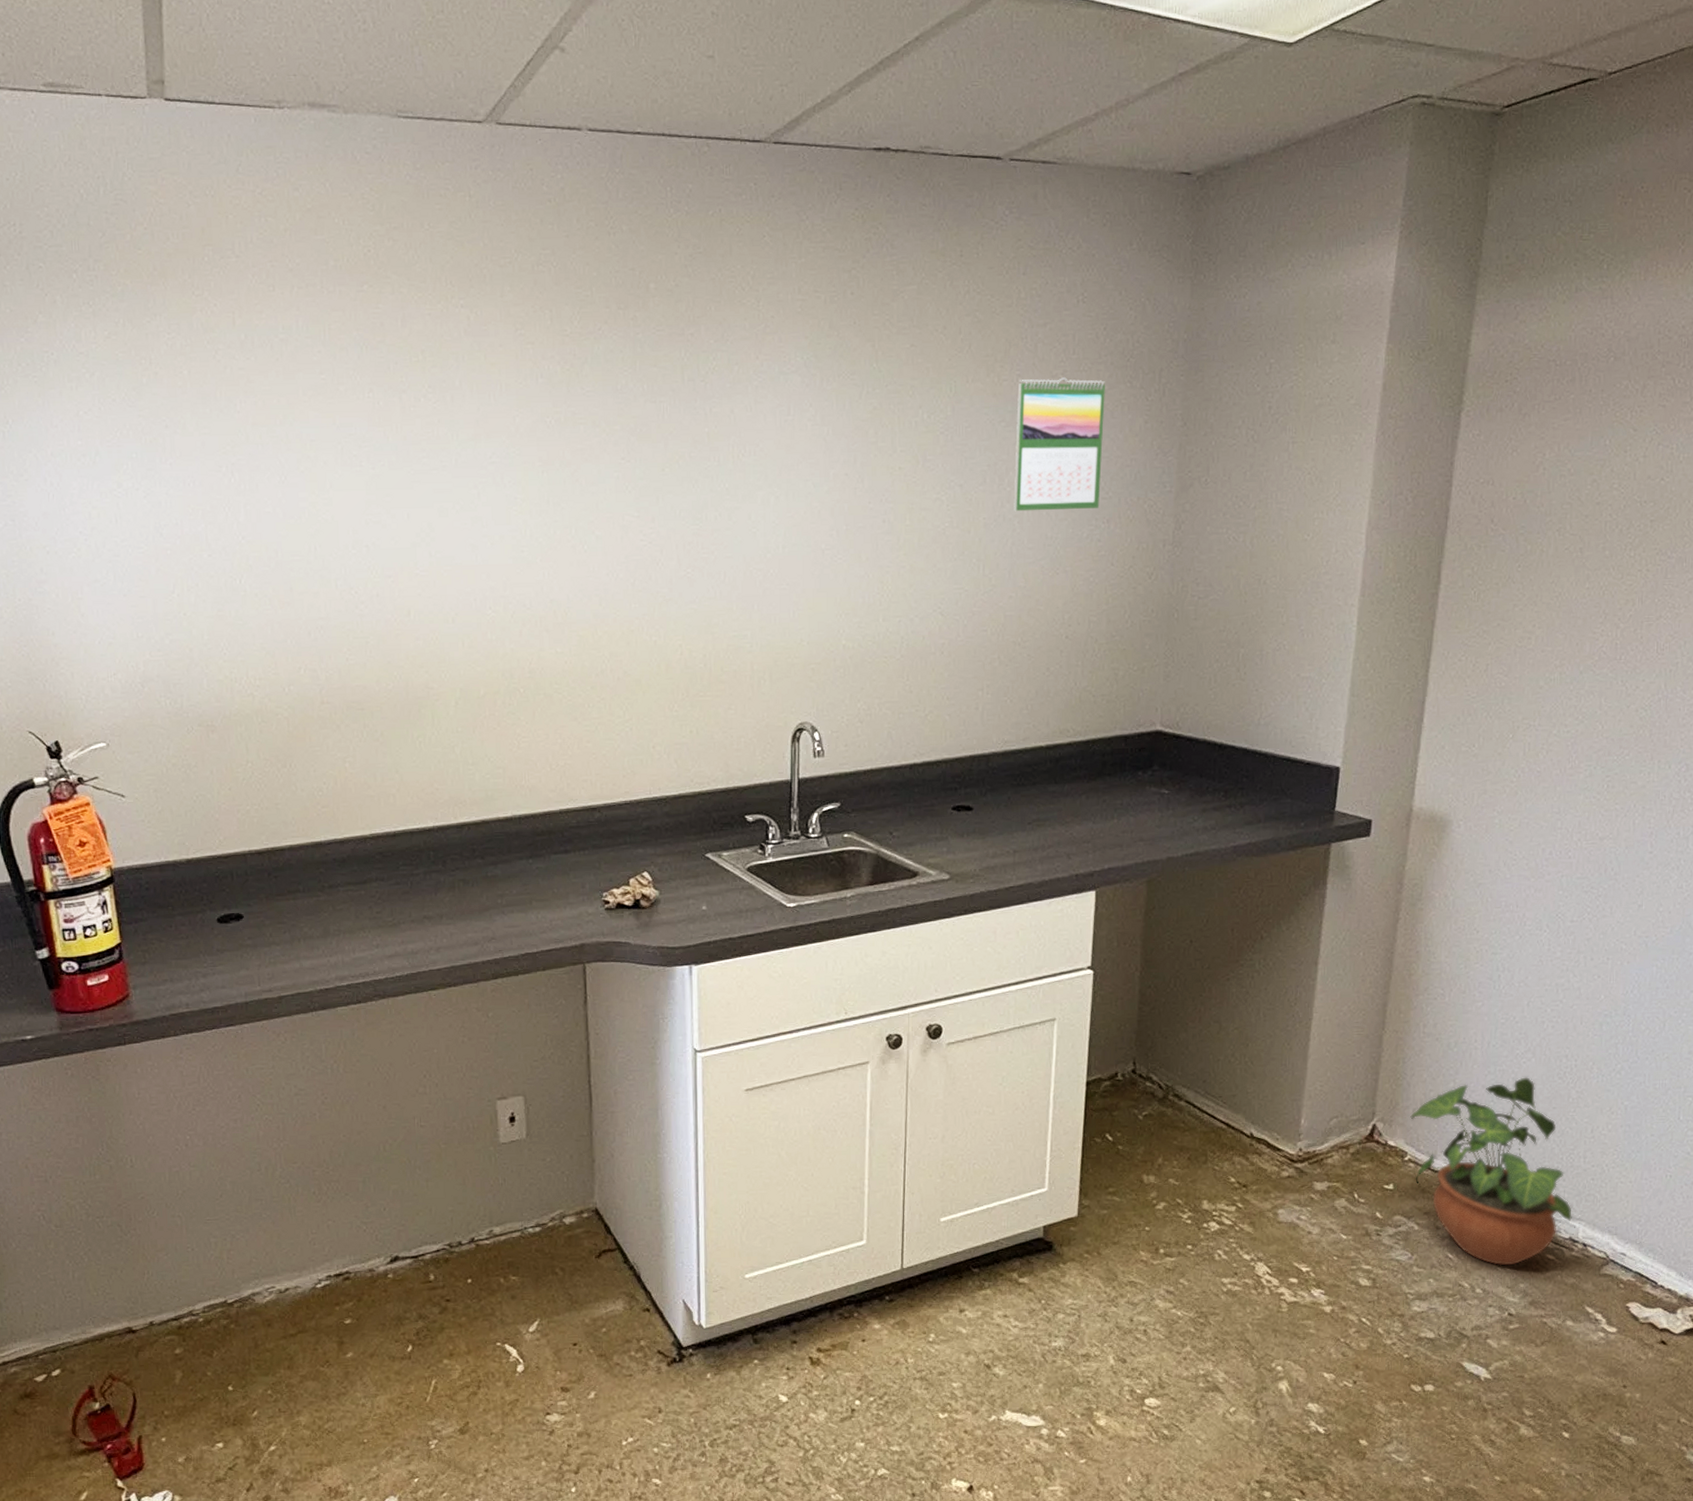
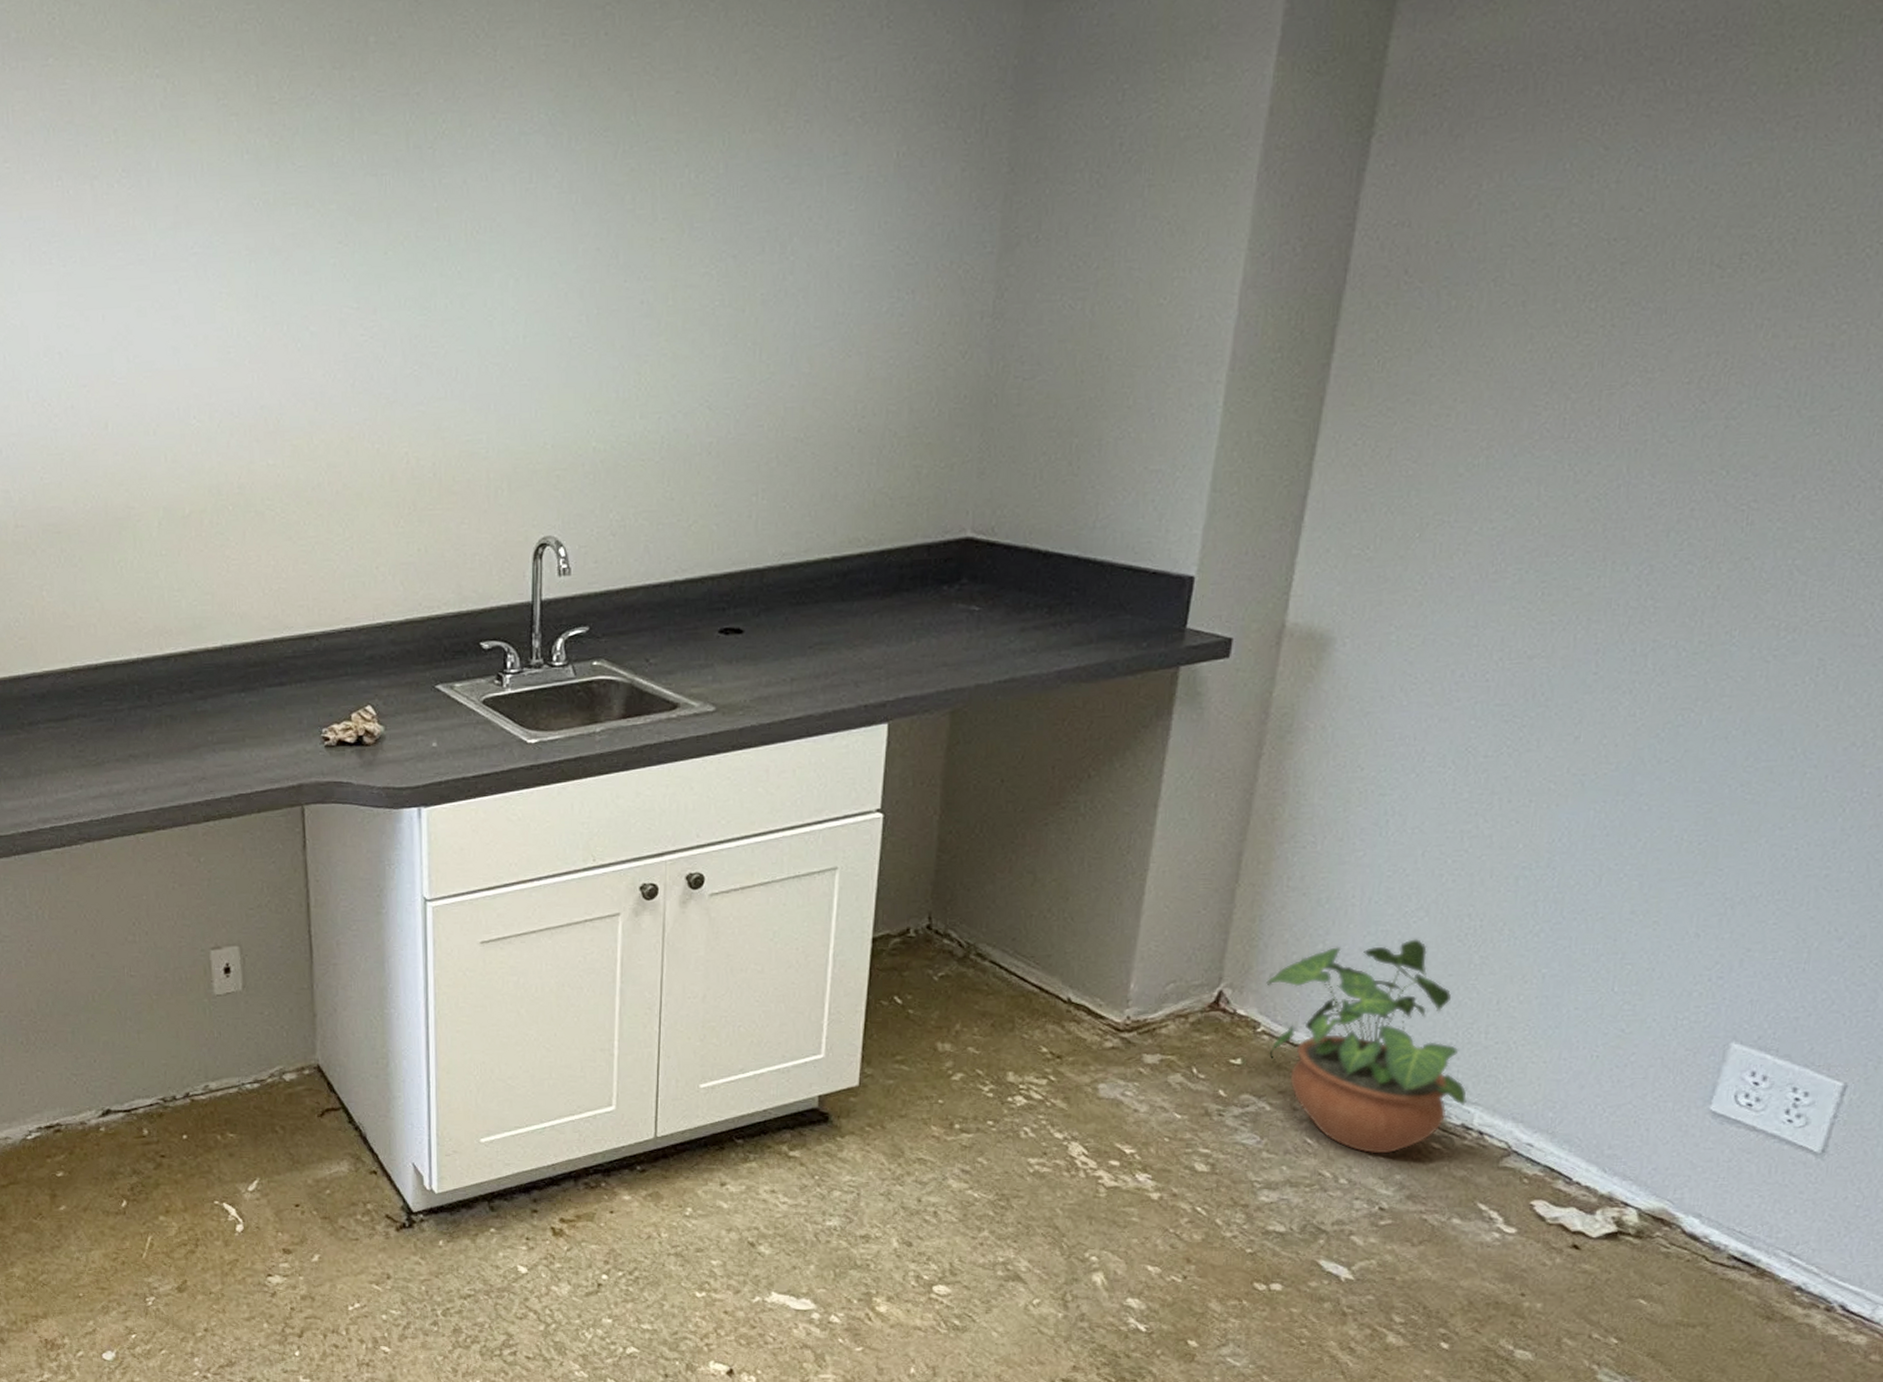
calendar: present [1014,377,1105,512] -> none [798,120,913,285]

